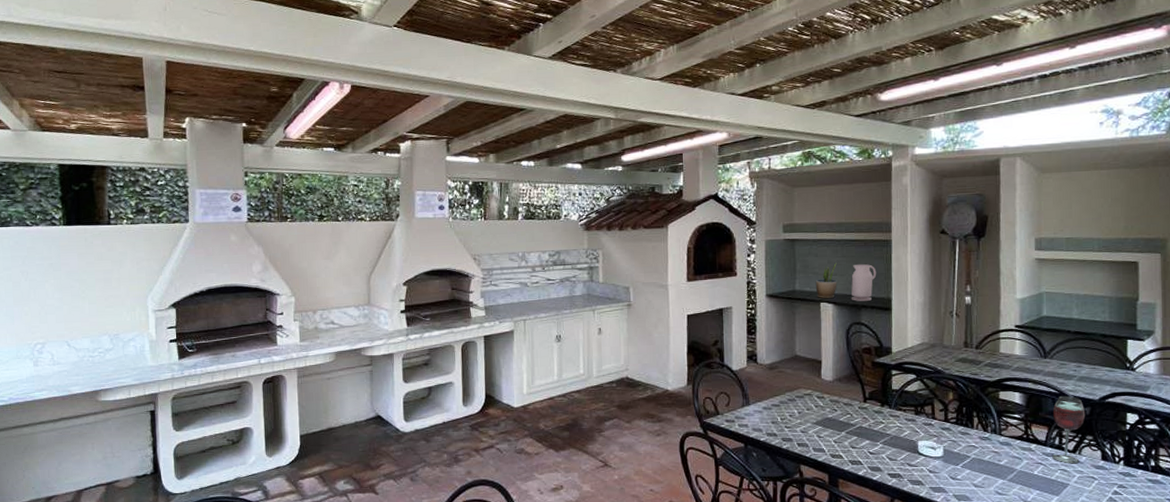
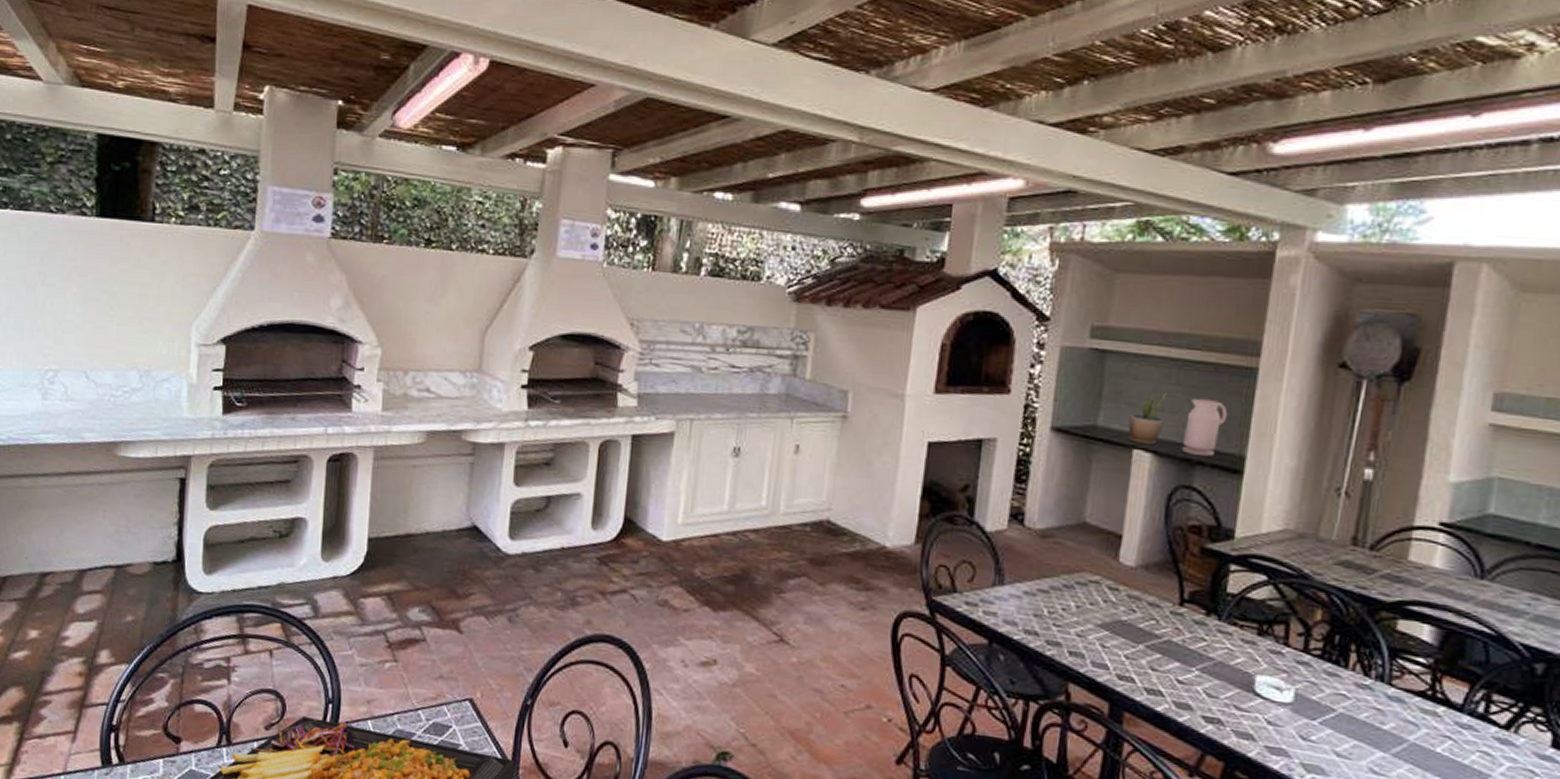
wineglass: present [1052,395,1086,464] -> none [1469,639,1537,747]

